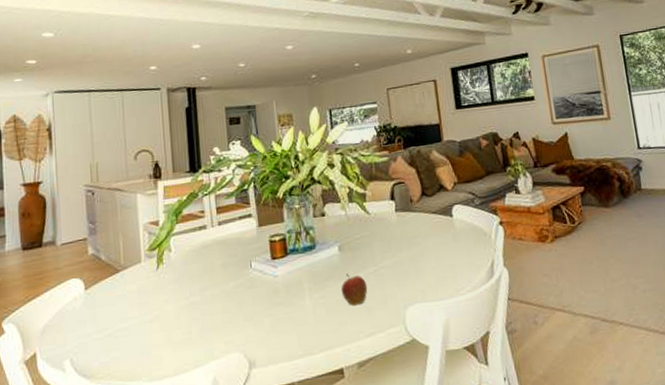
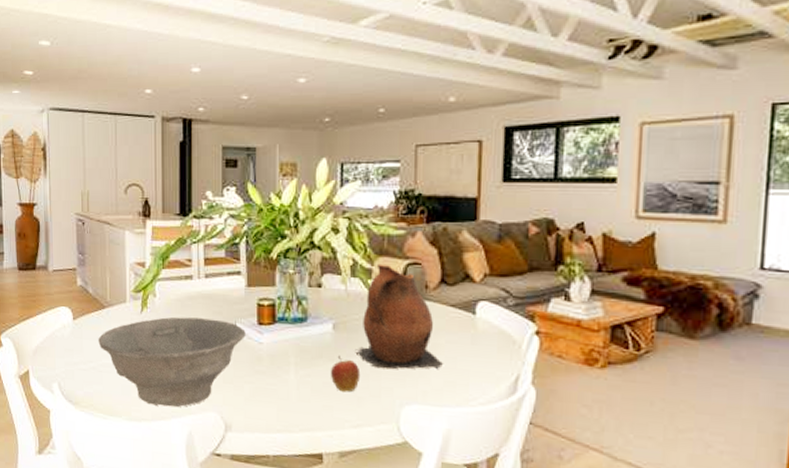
bowl: none [113,262,261,360] -> present [98,316,246,408]
ceramic pitcher: none [360,187,435,278] -> present [355,263,444,370]

